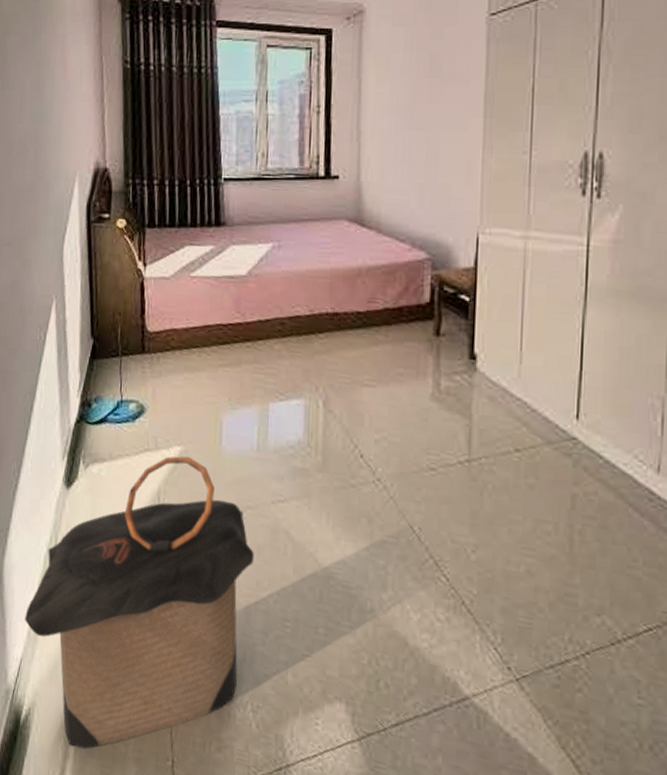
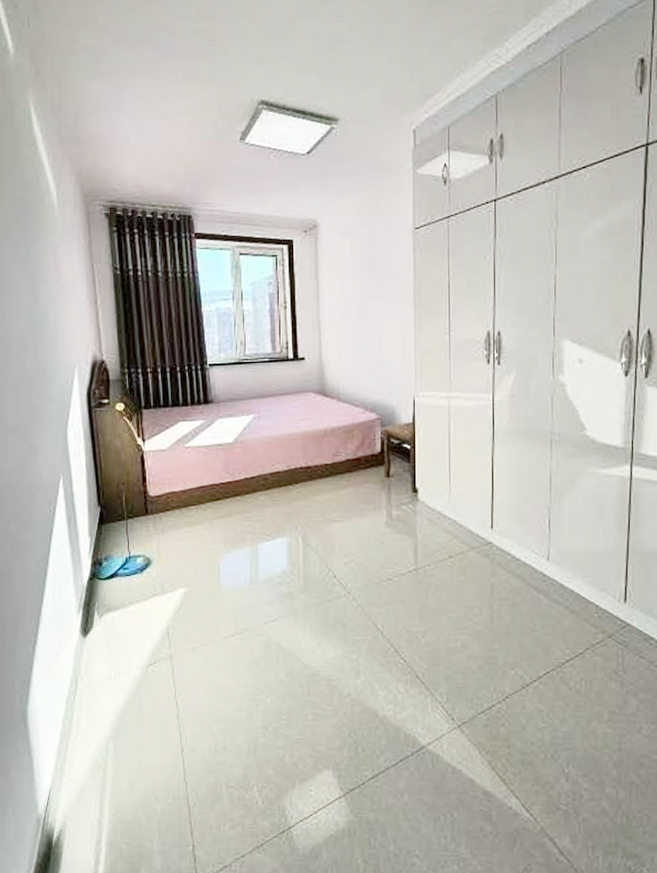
laundry hamper: present [25,455,254,749] -> none [51,595,252,854]

